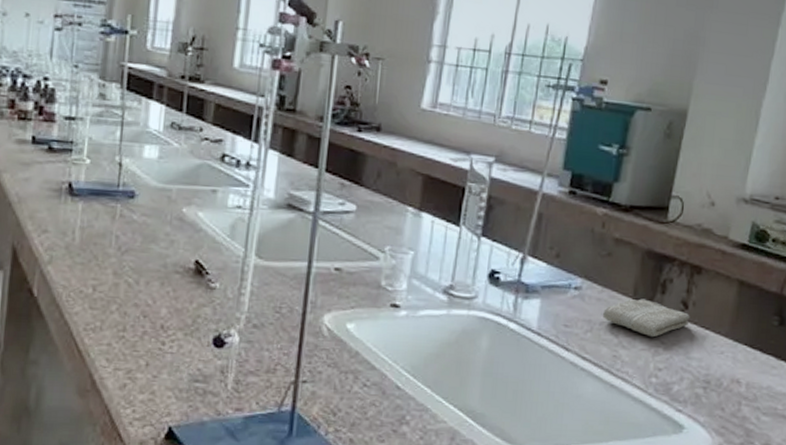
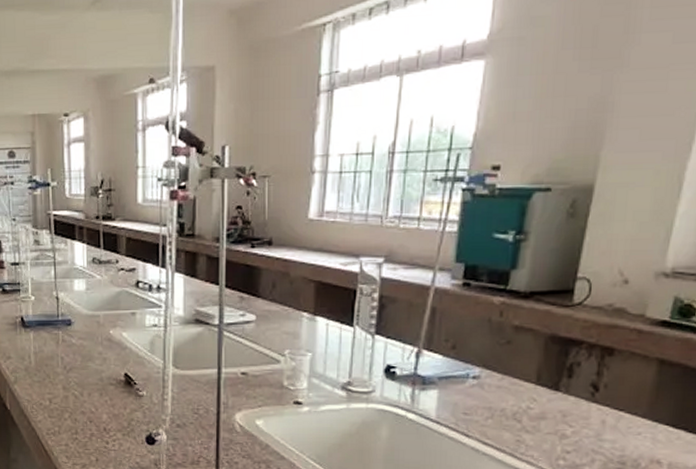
washcloth: present [602,299,690,338] -> none [503,384,601,421]

